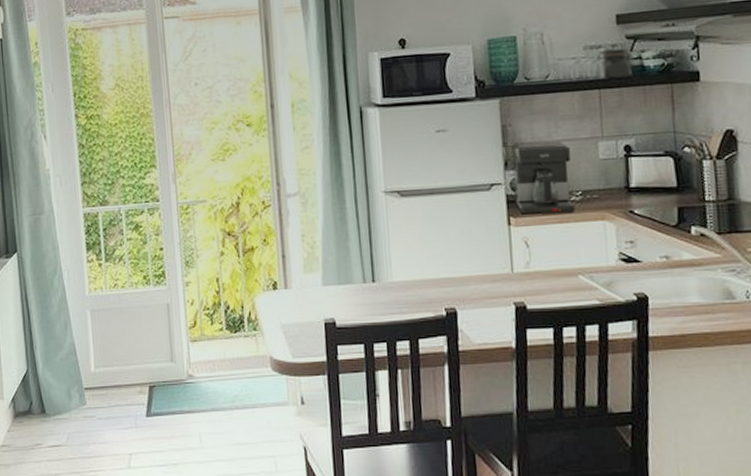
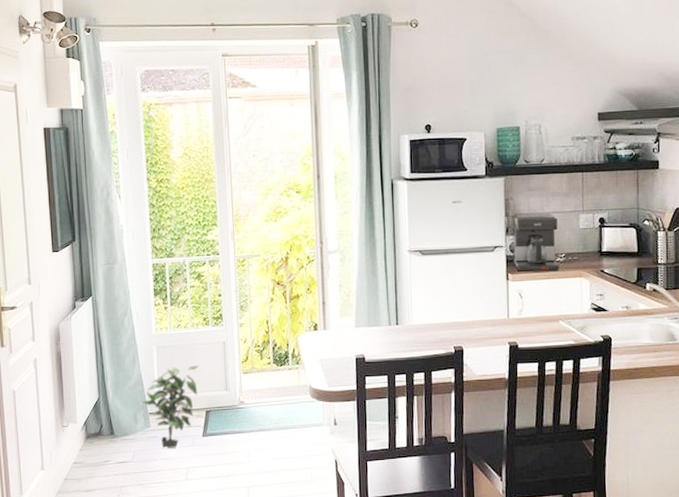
potted plant: none [76,332,140,430] -> present [142,365,199,448]
jar: present [596,48,634,80] -> none [581,140,610,165]

